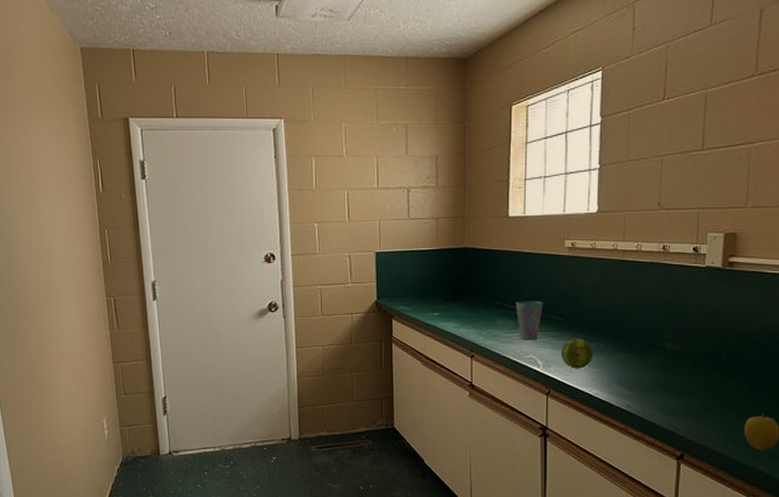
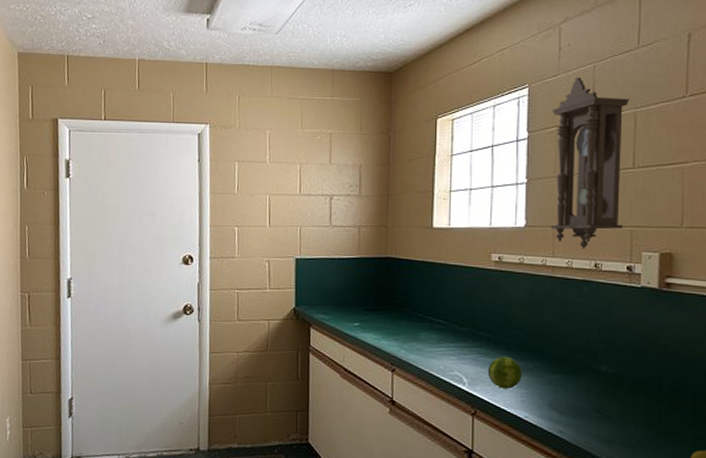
cup: present [516,300,543,340] -> none [440,314,469,356]
pendulum clock: none [621,57,701,232] -> present [550,76,630,249]

